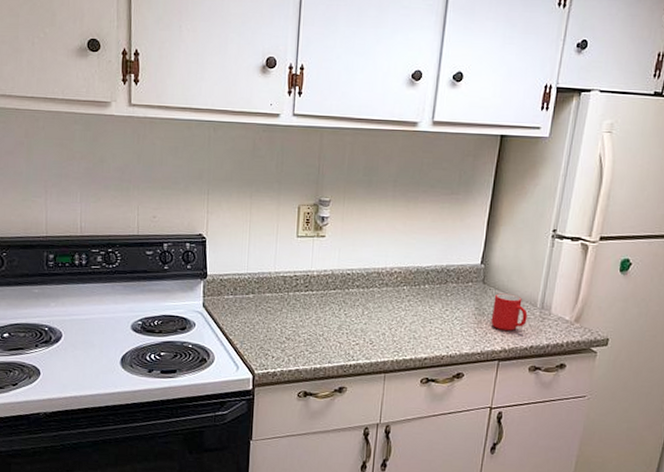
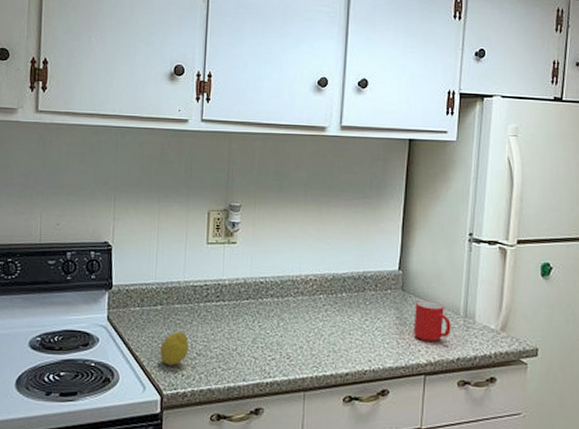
fruit: none [252,317,279,349] -> present [160,330,189,366]

